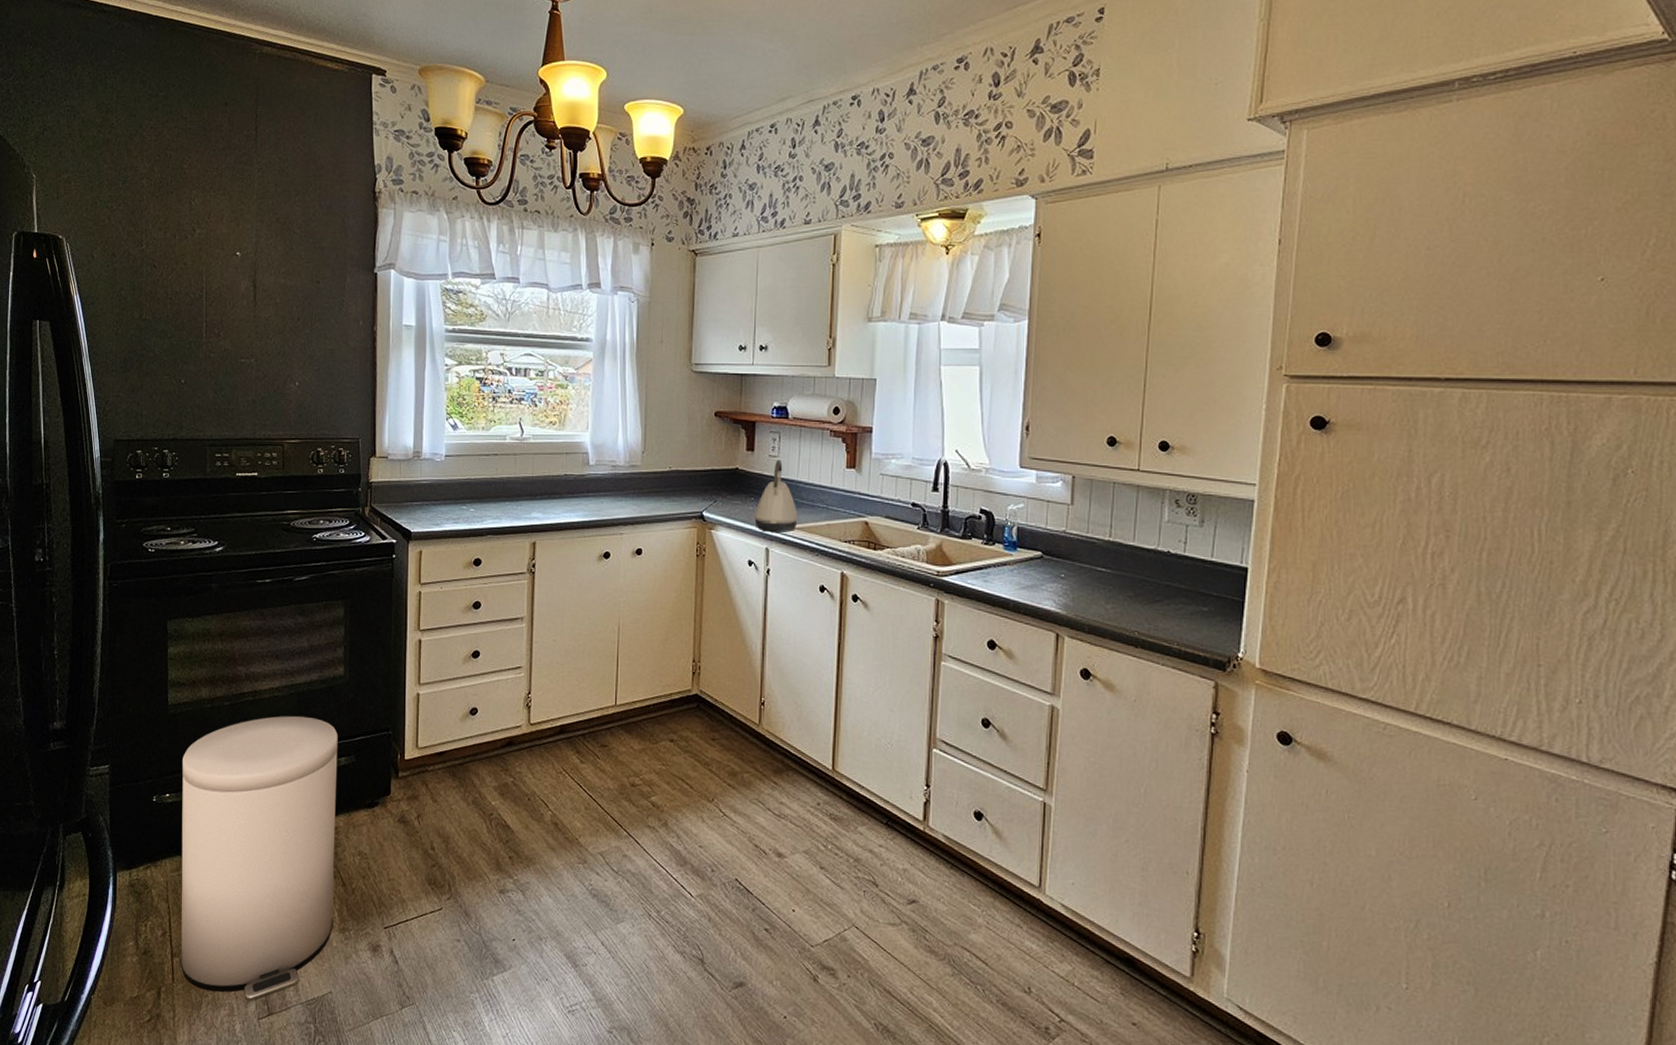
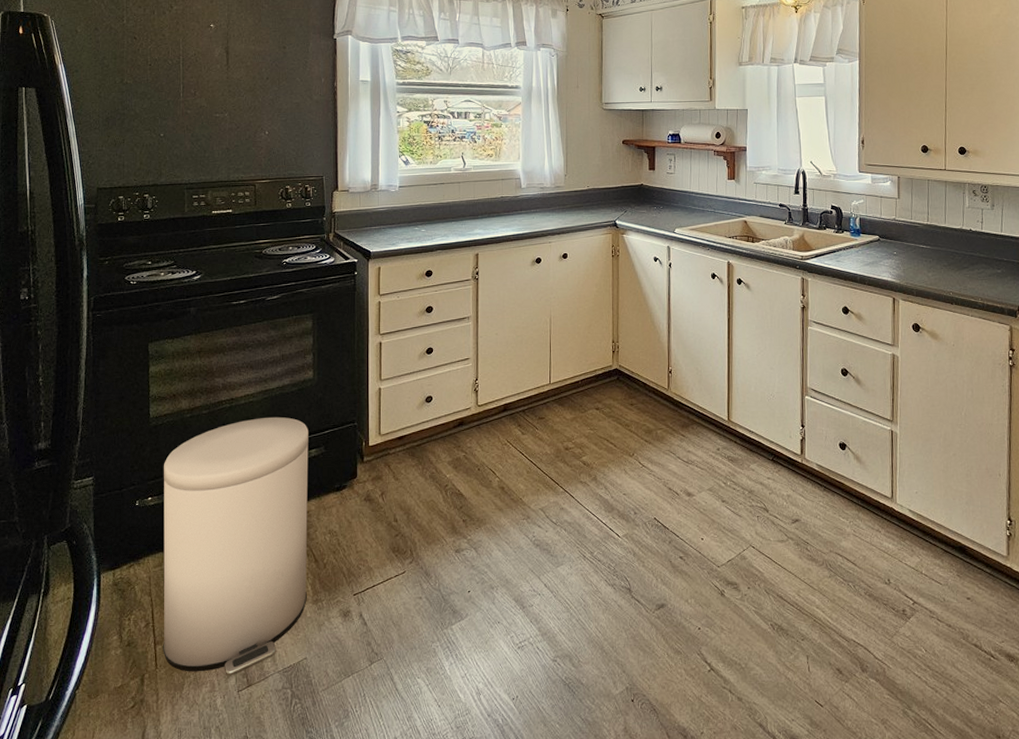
kettle: present [753,459,799,532] -> none [656,175,693,233]

